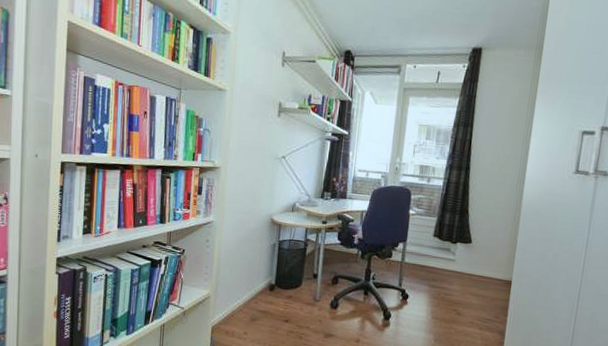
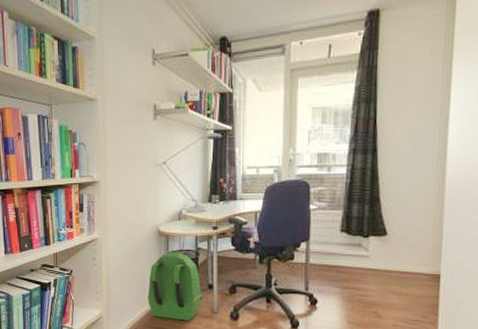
backpack: none [255,240,307,307] -> present [147,251,203,321]

